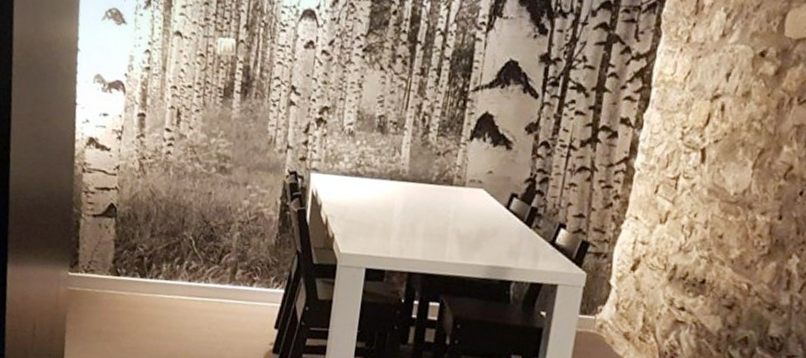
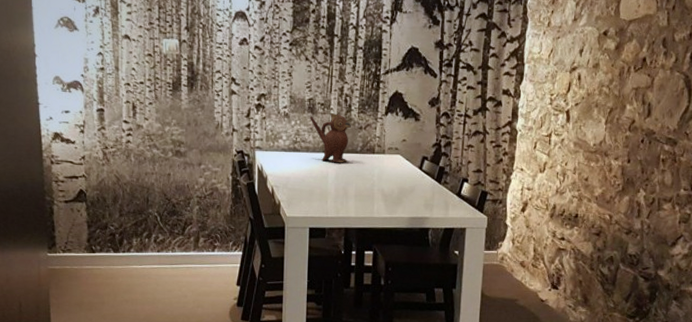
teapot: none [378,133,427,195] -> present [310,112,351,163]

